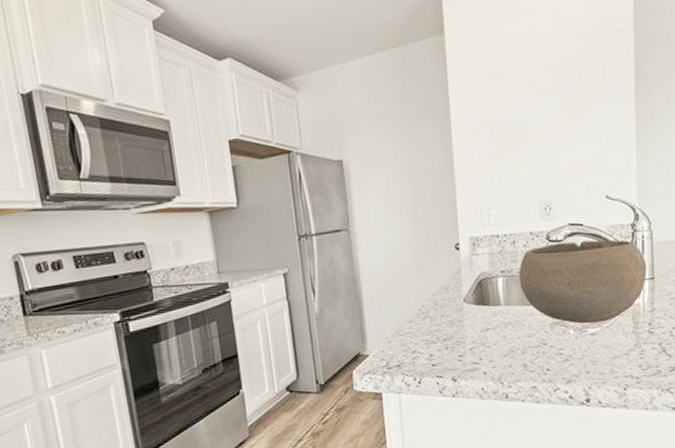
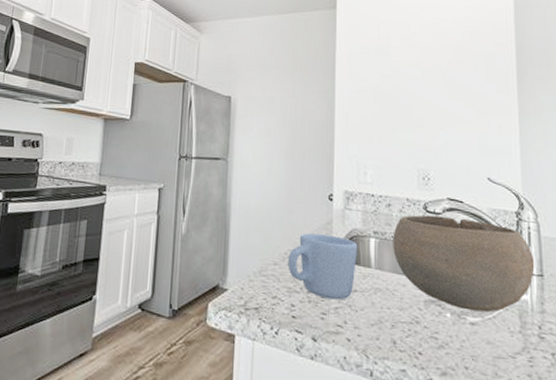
mug: none [422,283,487,343] -> present [287,233,358,300]

